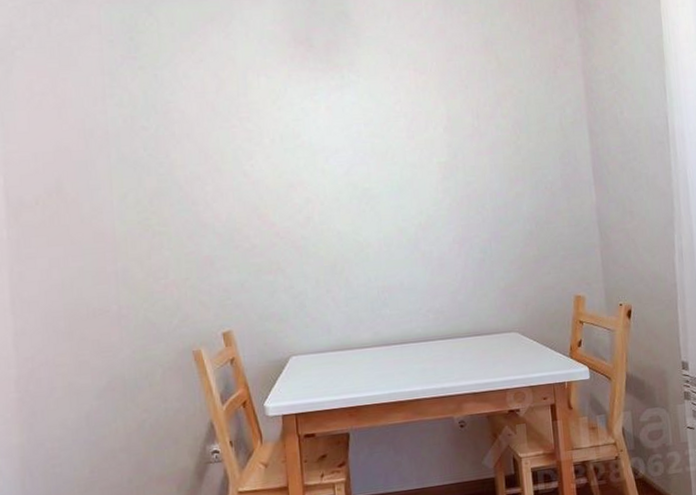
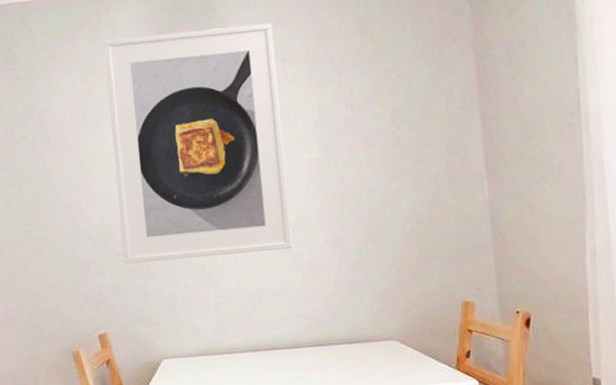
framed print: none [236,34,422,260] -> present [103,23,293,264]

